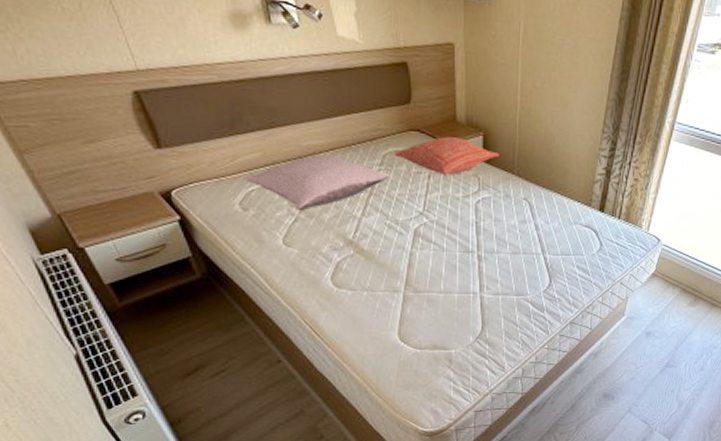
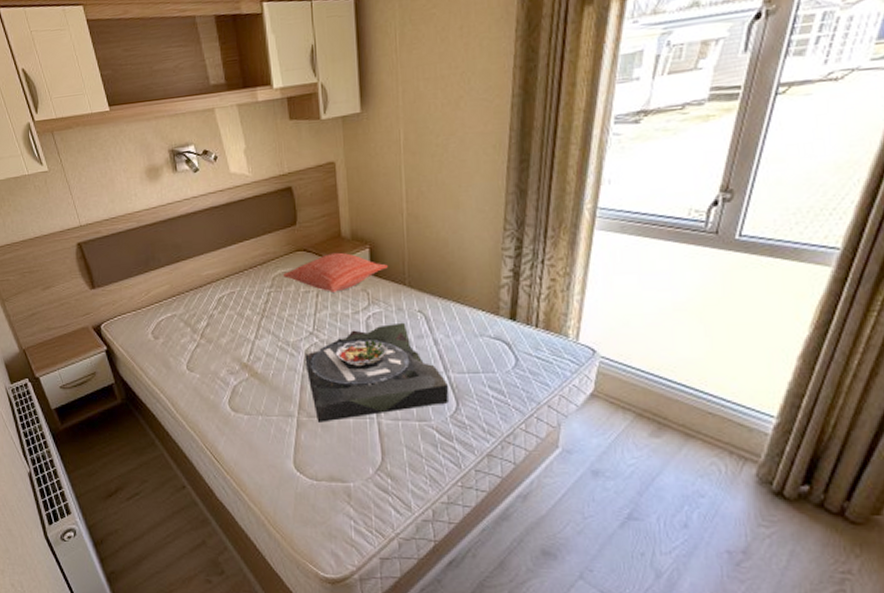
pillow: present [245,155,389,211] -> none [156,282,279,337]
serving tray: none [414,208,545,297] -> present [305,322,449,422]

